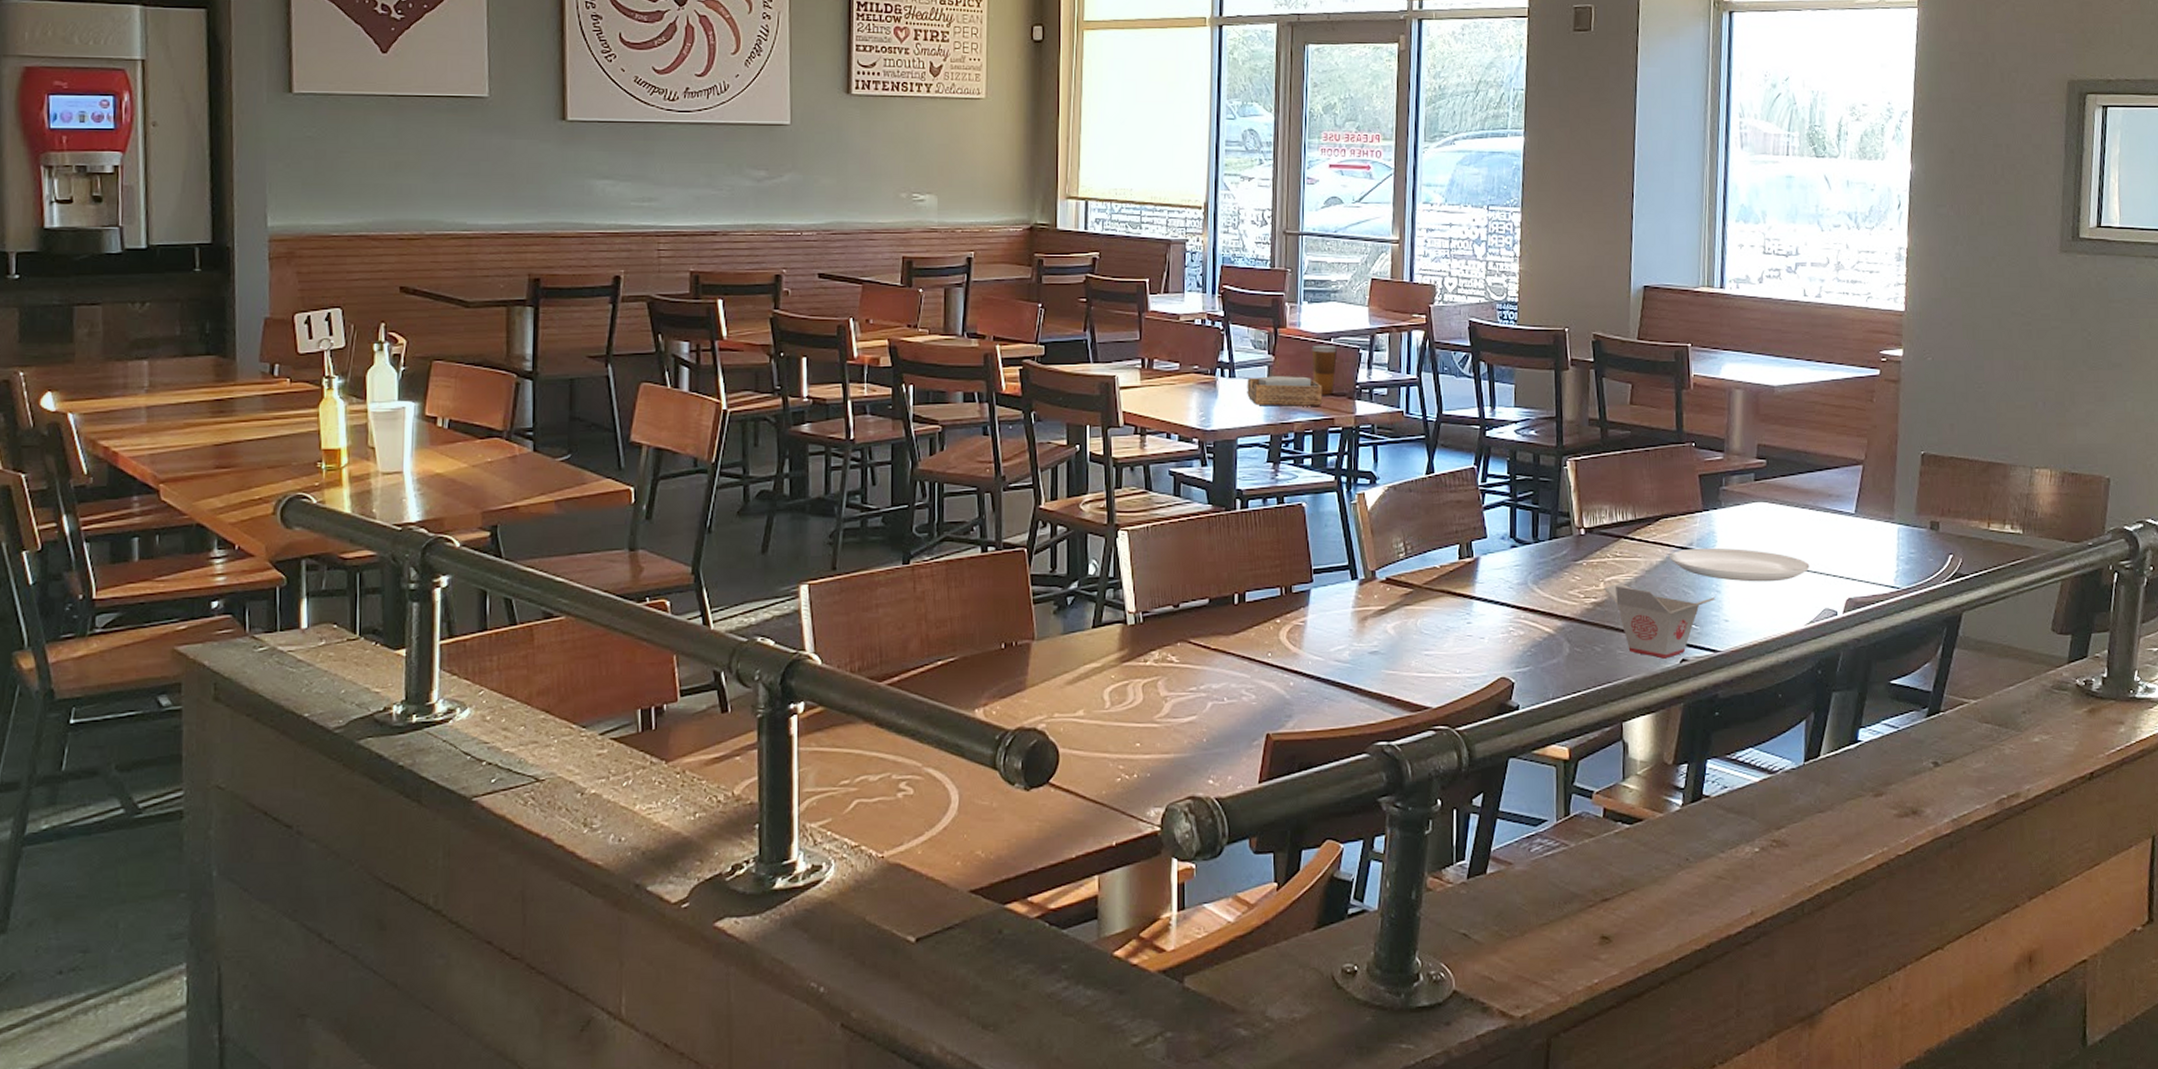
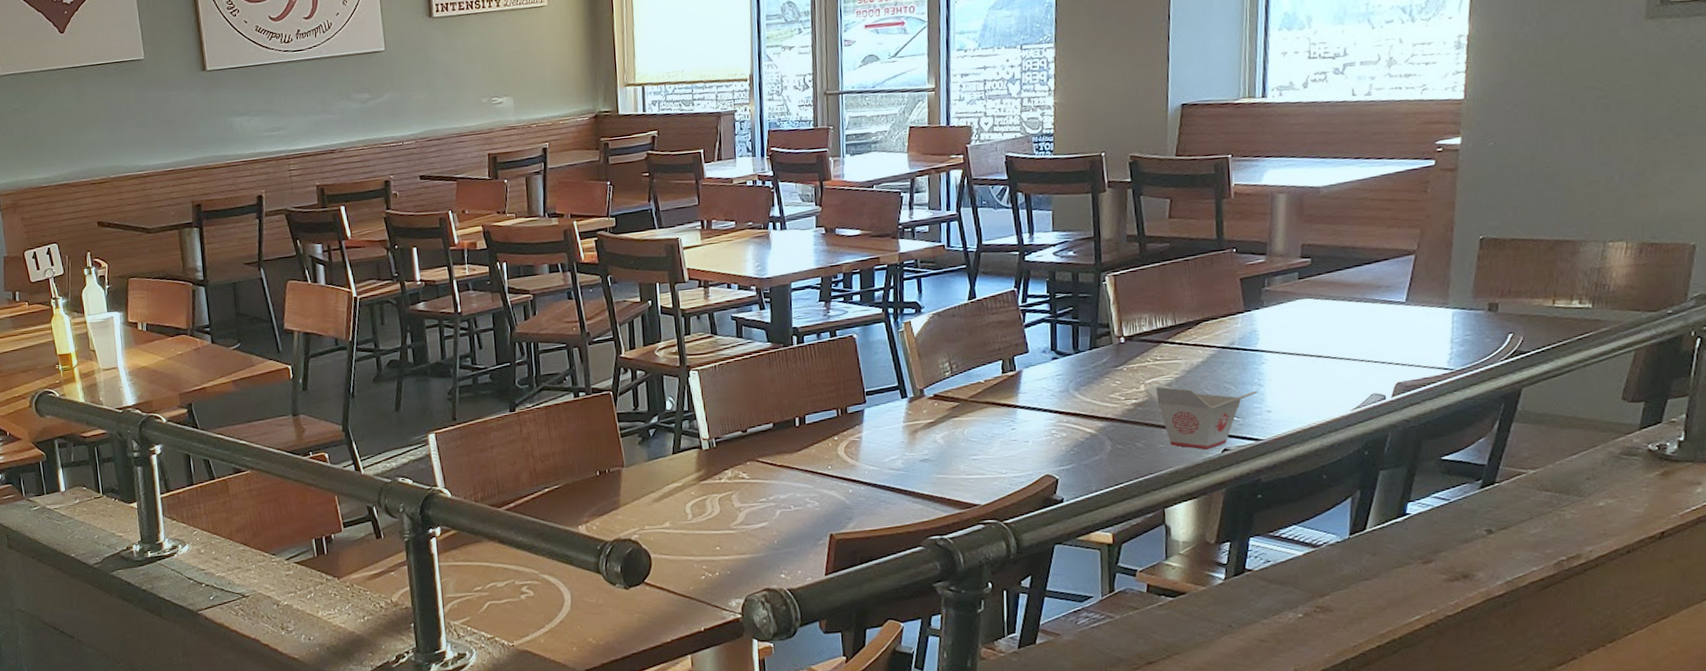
napkin holder: present [1247,376,1323,406] -> none [797,222,868,252]
beverage cup: present [1312,345,1337,396] -> none [856,192,879,239]
plate: present [1670,547,1810,582] -> none [1211,344,1357,375]

